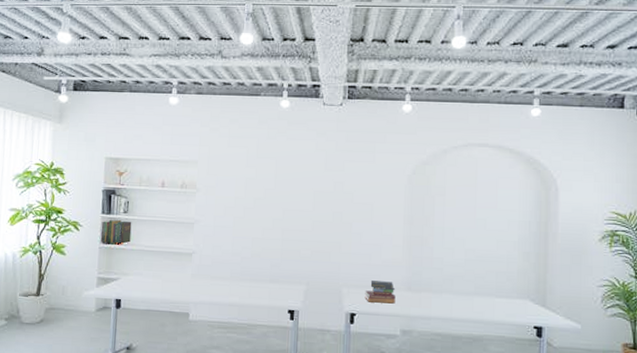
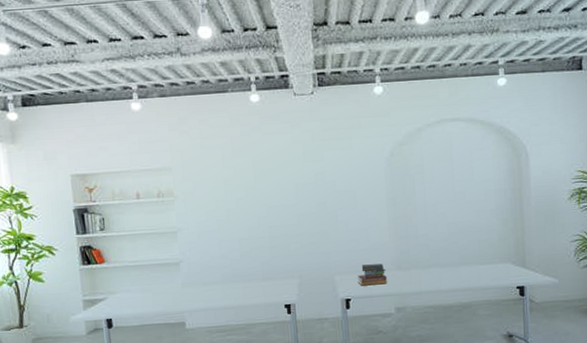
books: present [101,219,132,244] -> none [78,238,113,264]

